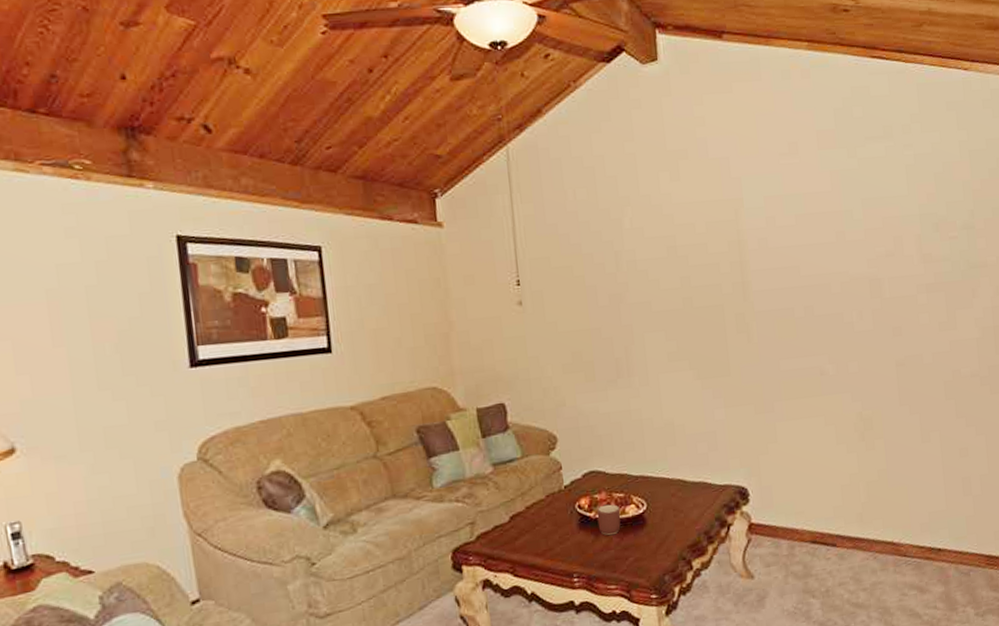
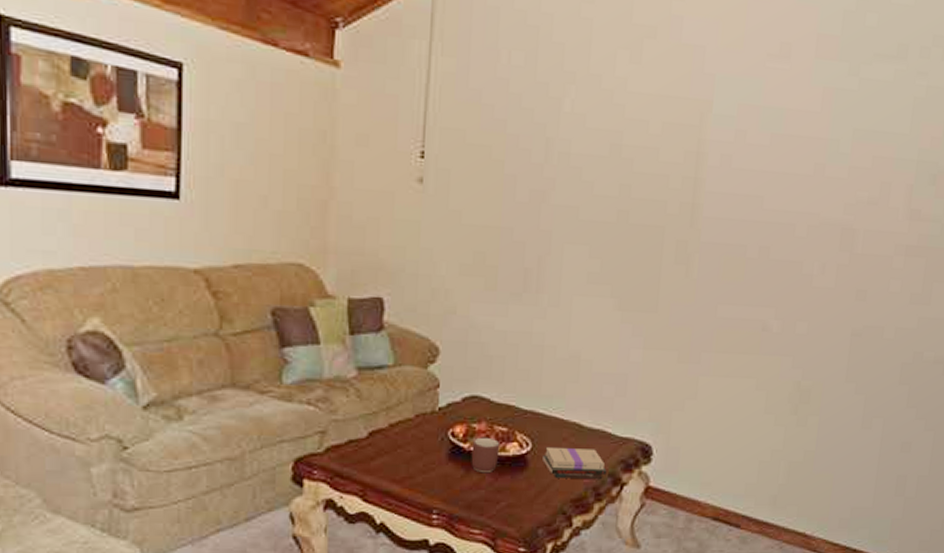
books: none [657,499,714,529] -> present [543,446,607,479]

